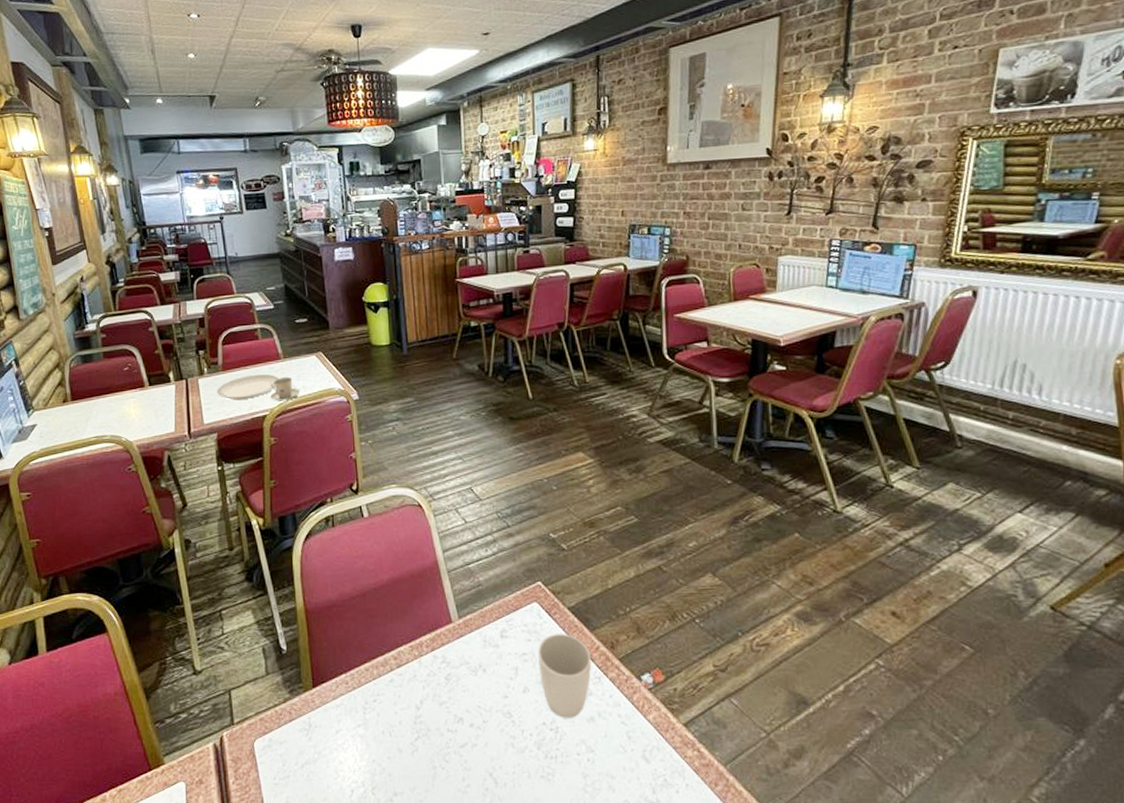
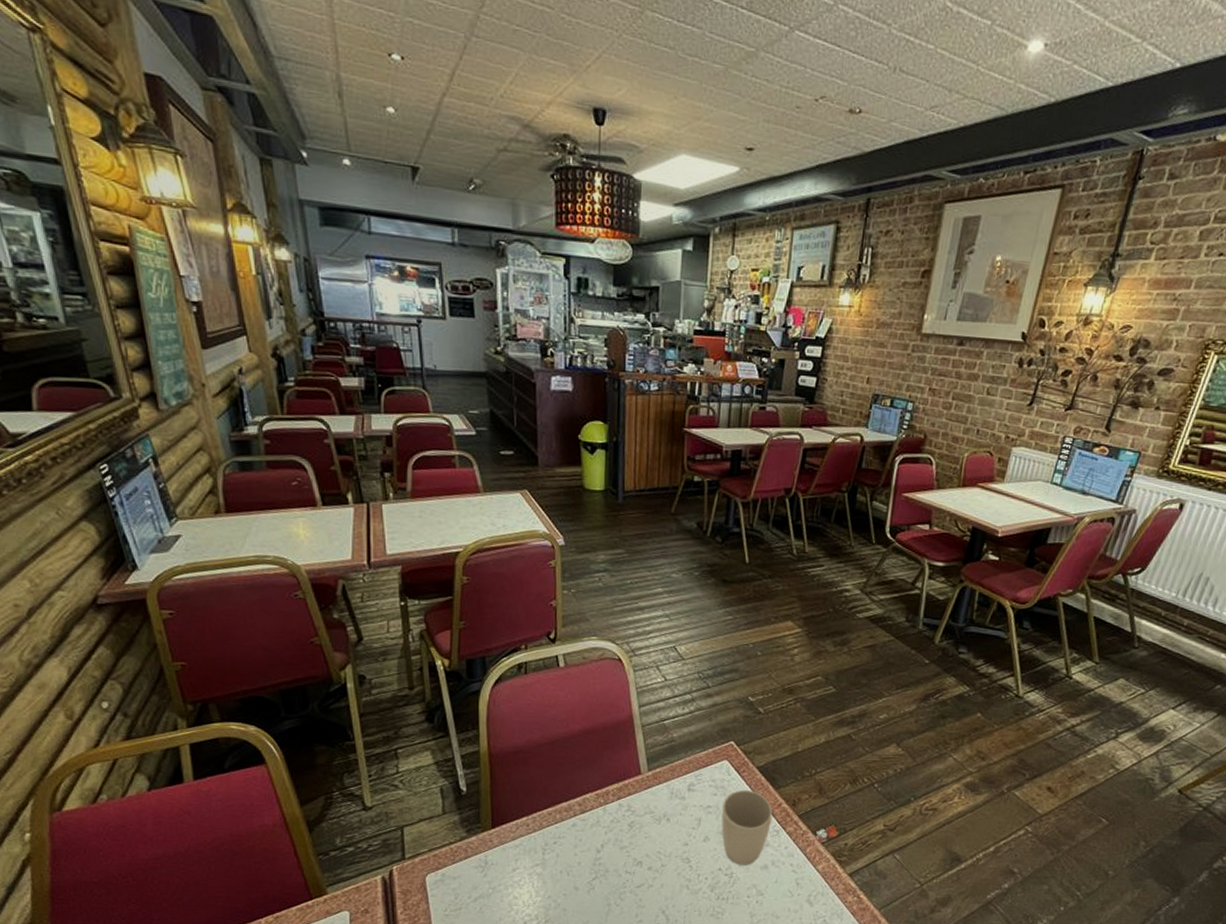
plate: present [216,373,279,400] -> none [403,506,476,532]
teacup: present [269,376,300,401] -> none [464,512,499,539]

